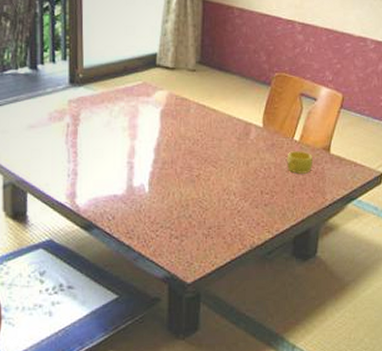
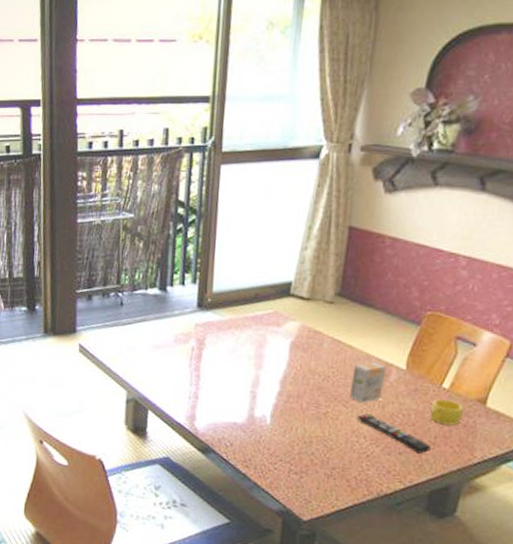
tea box: none [218,122,247,162] -> present [350,361,387,403]
remote control: none [227,172,292,203] -> present [358,414,432,454]

